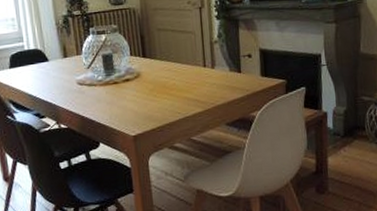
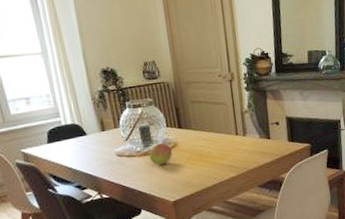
fruit: none [111,73,135,96] -> present [149,143,173,166]

